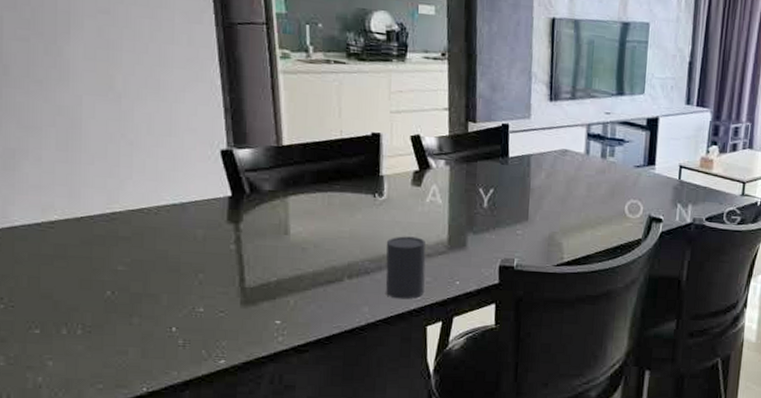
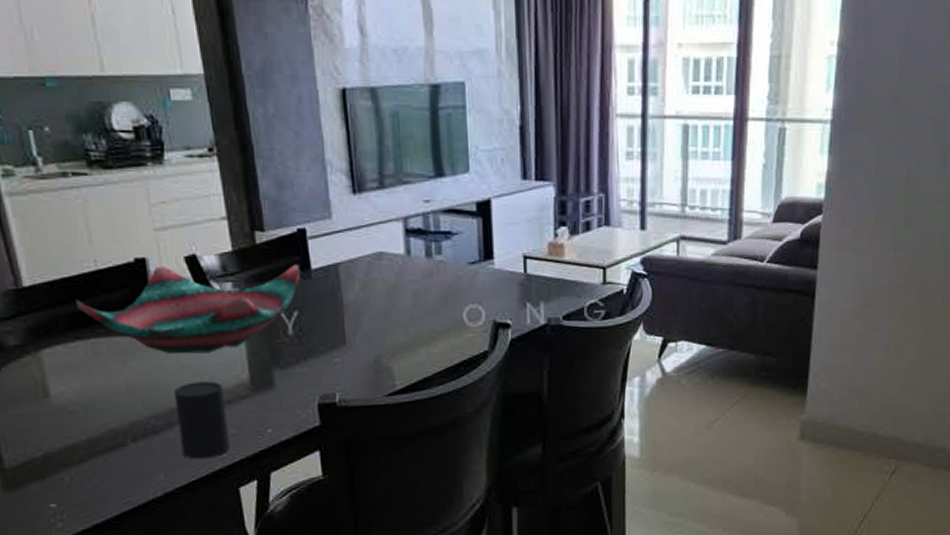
decorative bowl: none [321,140,500,215] -> present [76,264,301,354]

